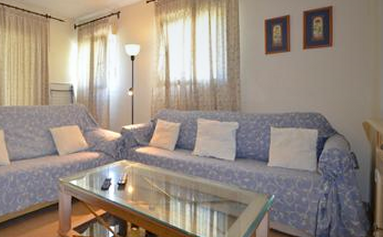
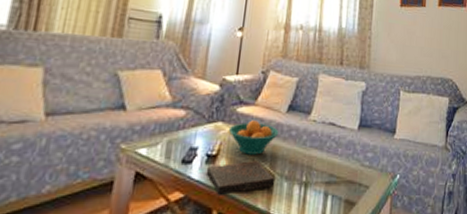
book: none [119,187,171,212] -> present [206,161,275,196]
fruit bowl: none [131,157,170,183] -> present [228,120,279,155]

